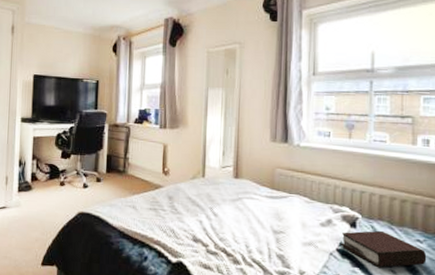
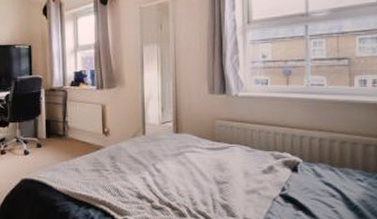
bible: present [341,230,427,268] -> none [283,173,368,208]

